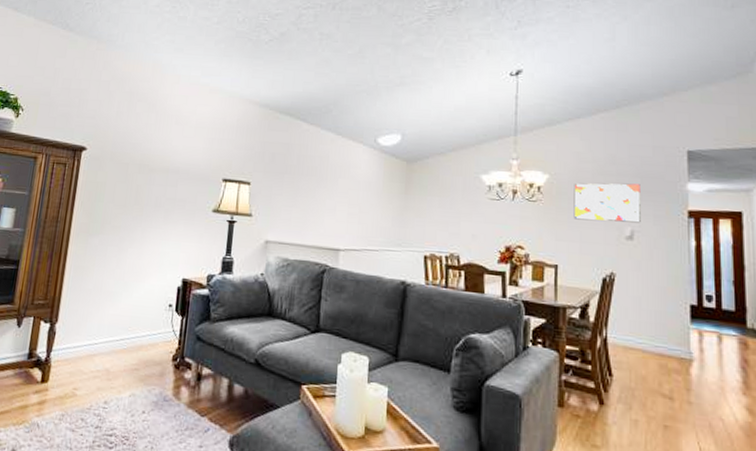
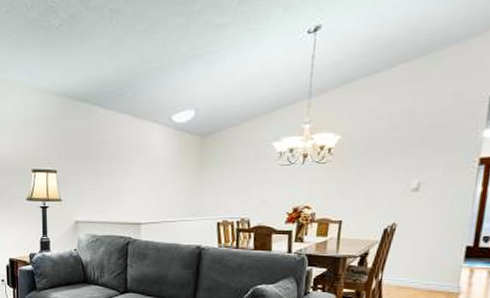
wall art: present [573,183,641,223] -> none [361,136,434,177]

